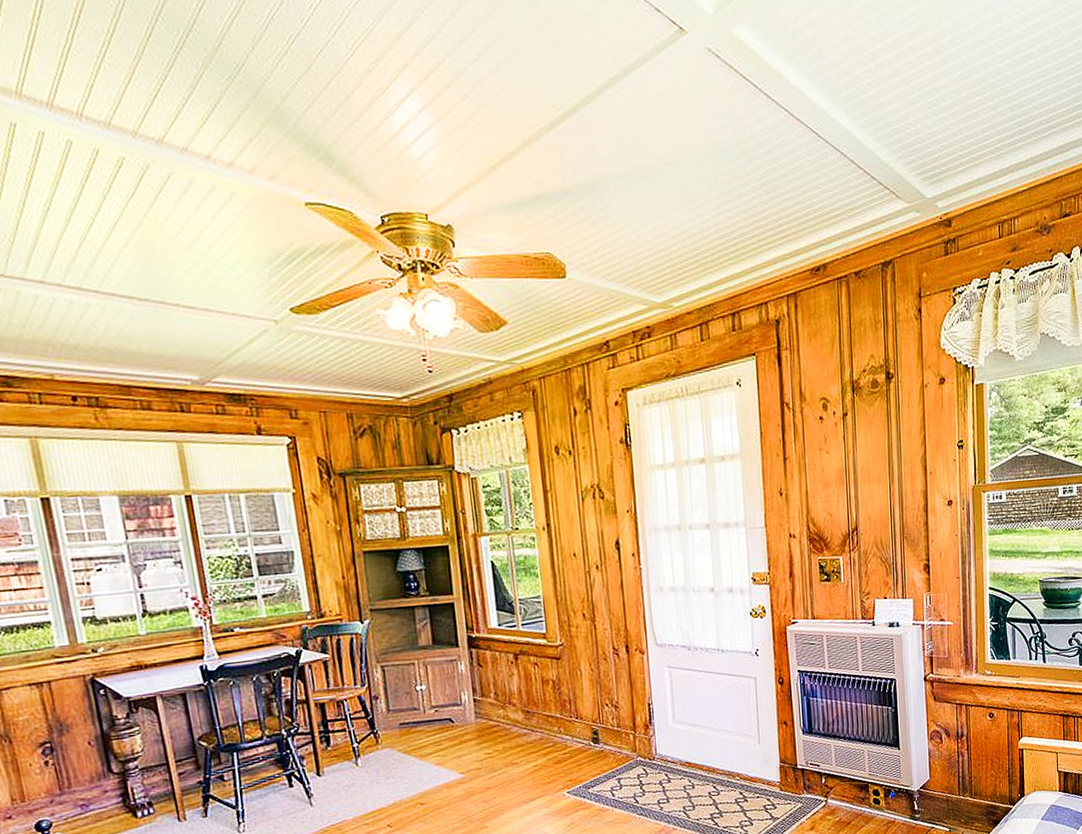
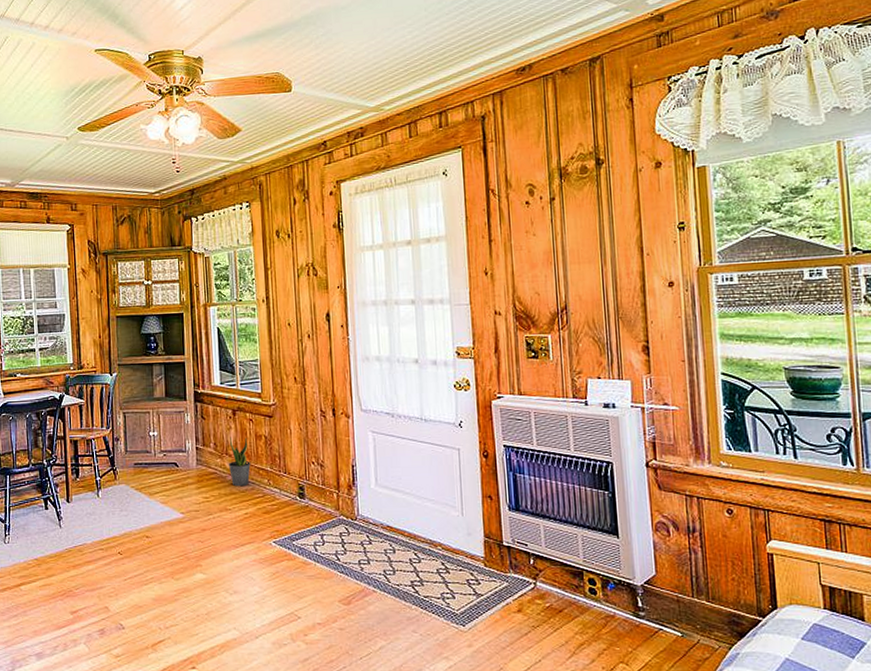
potted plant: none [512,683,538,738] -> present [228,437,251,487]

